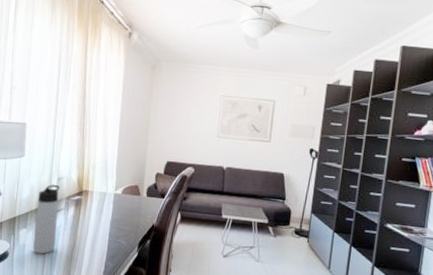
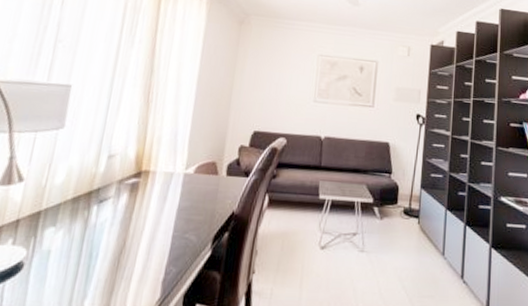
thermos bottle: present [32,185,60,255] -> none [61,164,110,264]

